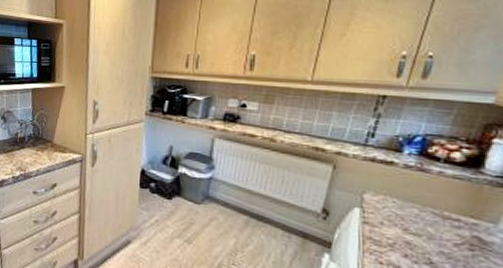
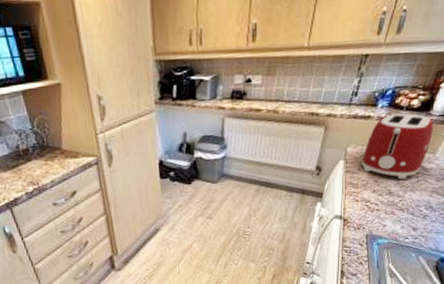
toaster: none [385,163,490,249] -> present [361,113,434,180]

